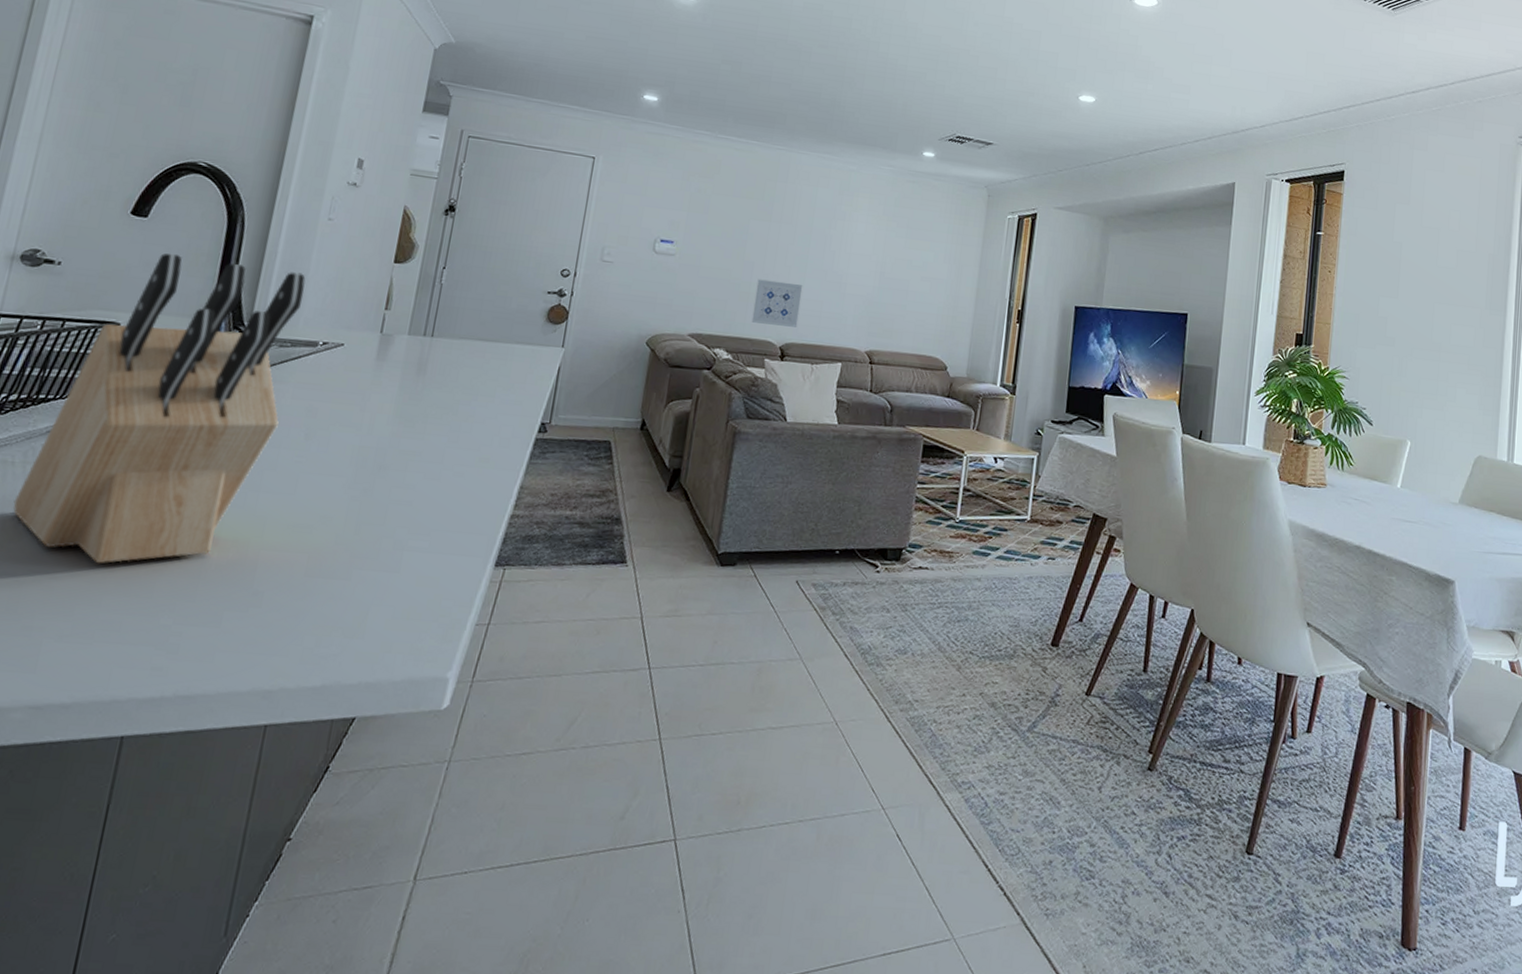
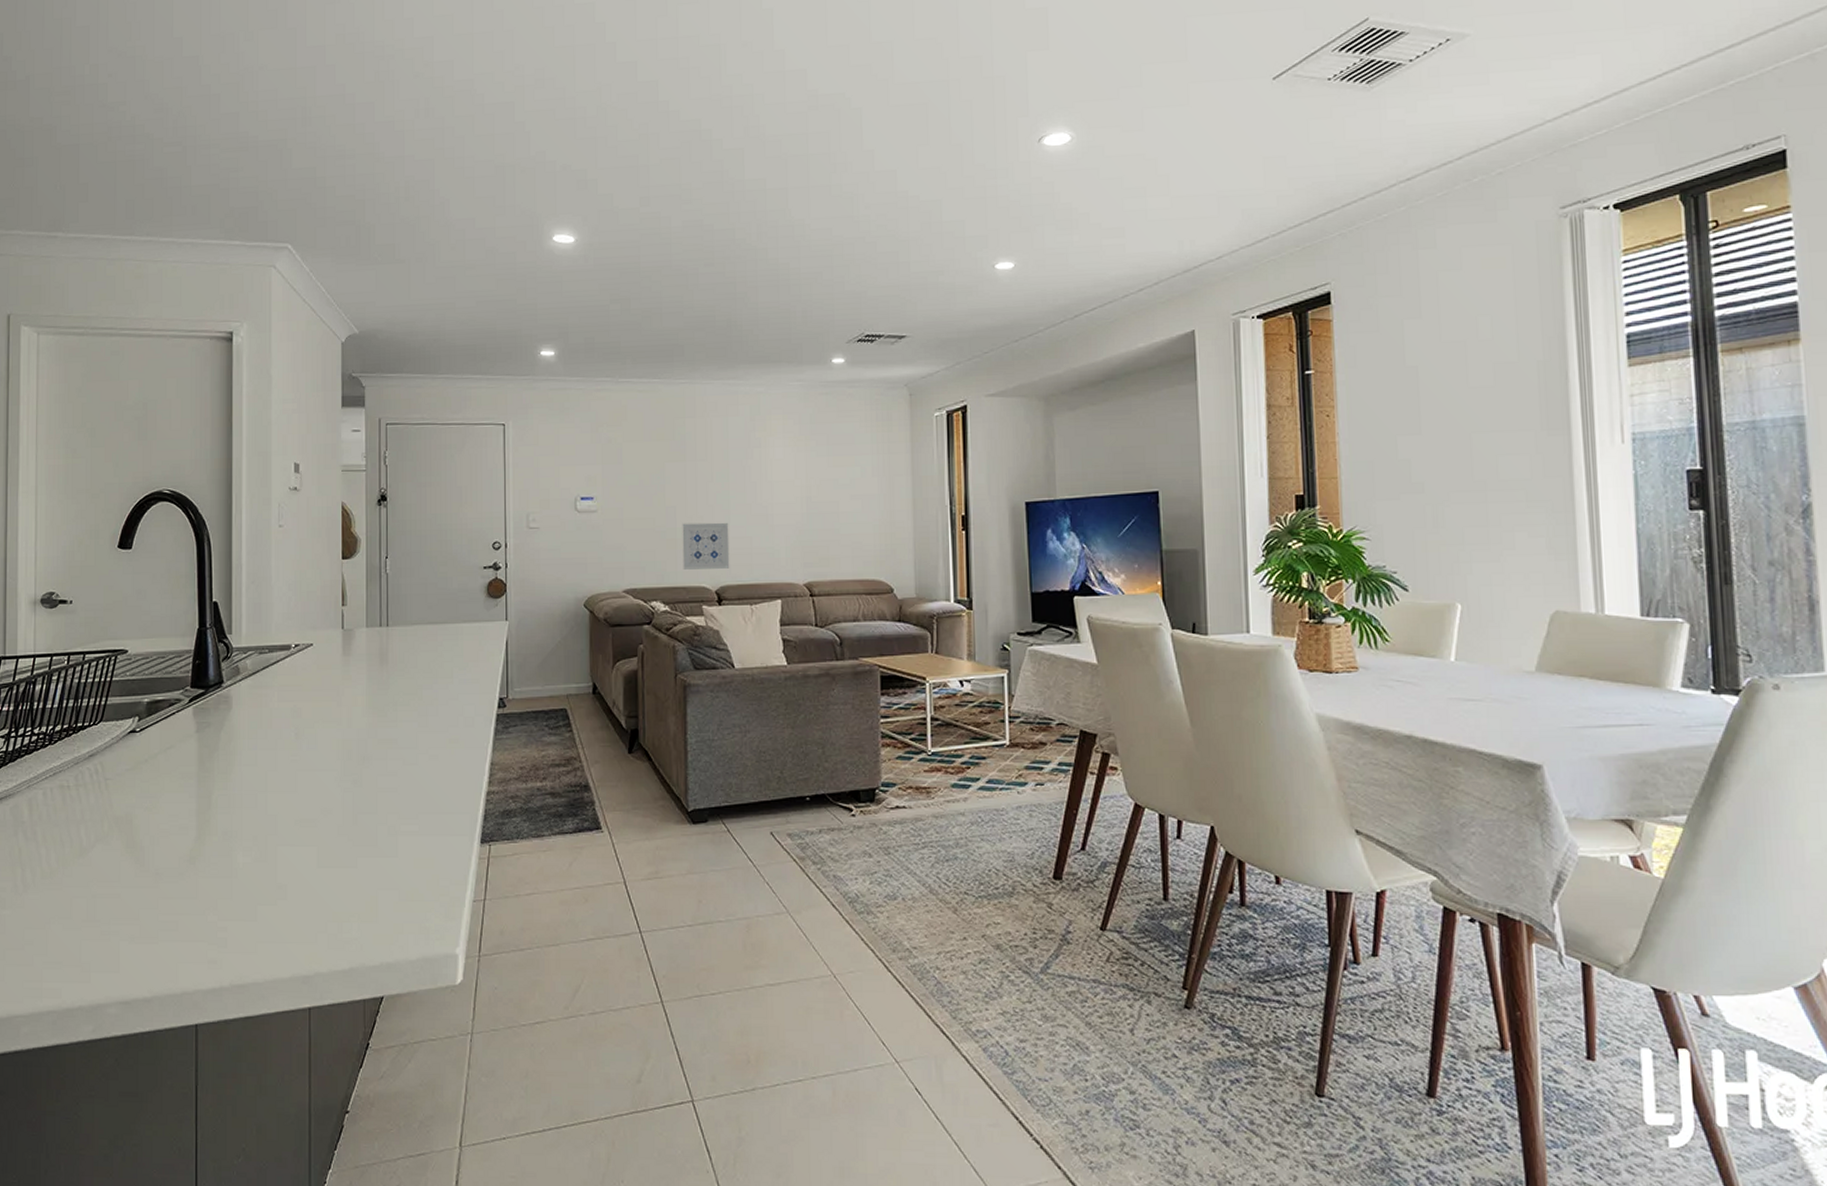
knife block: present [12,253,306,564] -> none [75,580,271,871]

